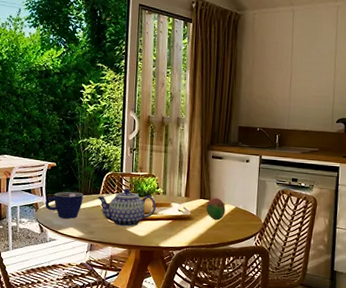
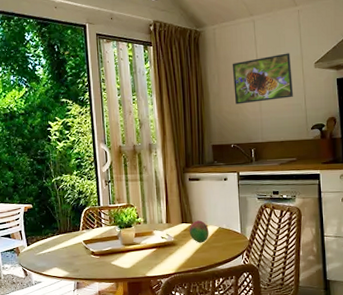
cup: present [45,192,83,219] -> none [26,232,64,260]
teapot: present [97,188,157,227] -> none [77,222,139,261]
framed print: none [266,45,325,90] -> present [232,53,293,105]

